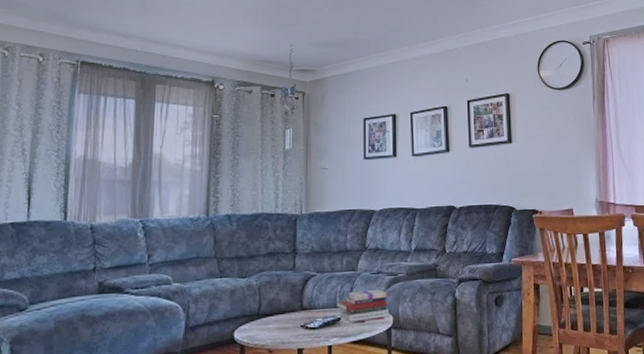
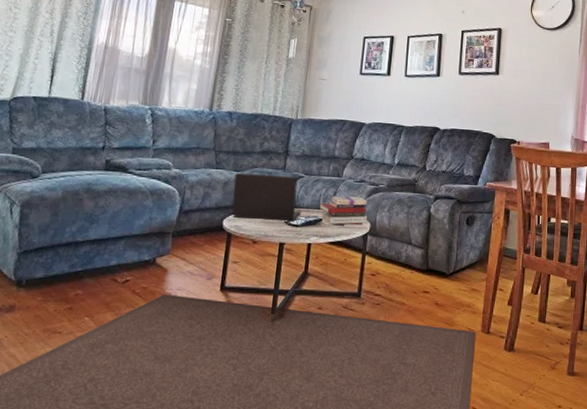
laptop: none [241,276,318,328] -> present [231,173,302,221]

